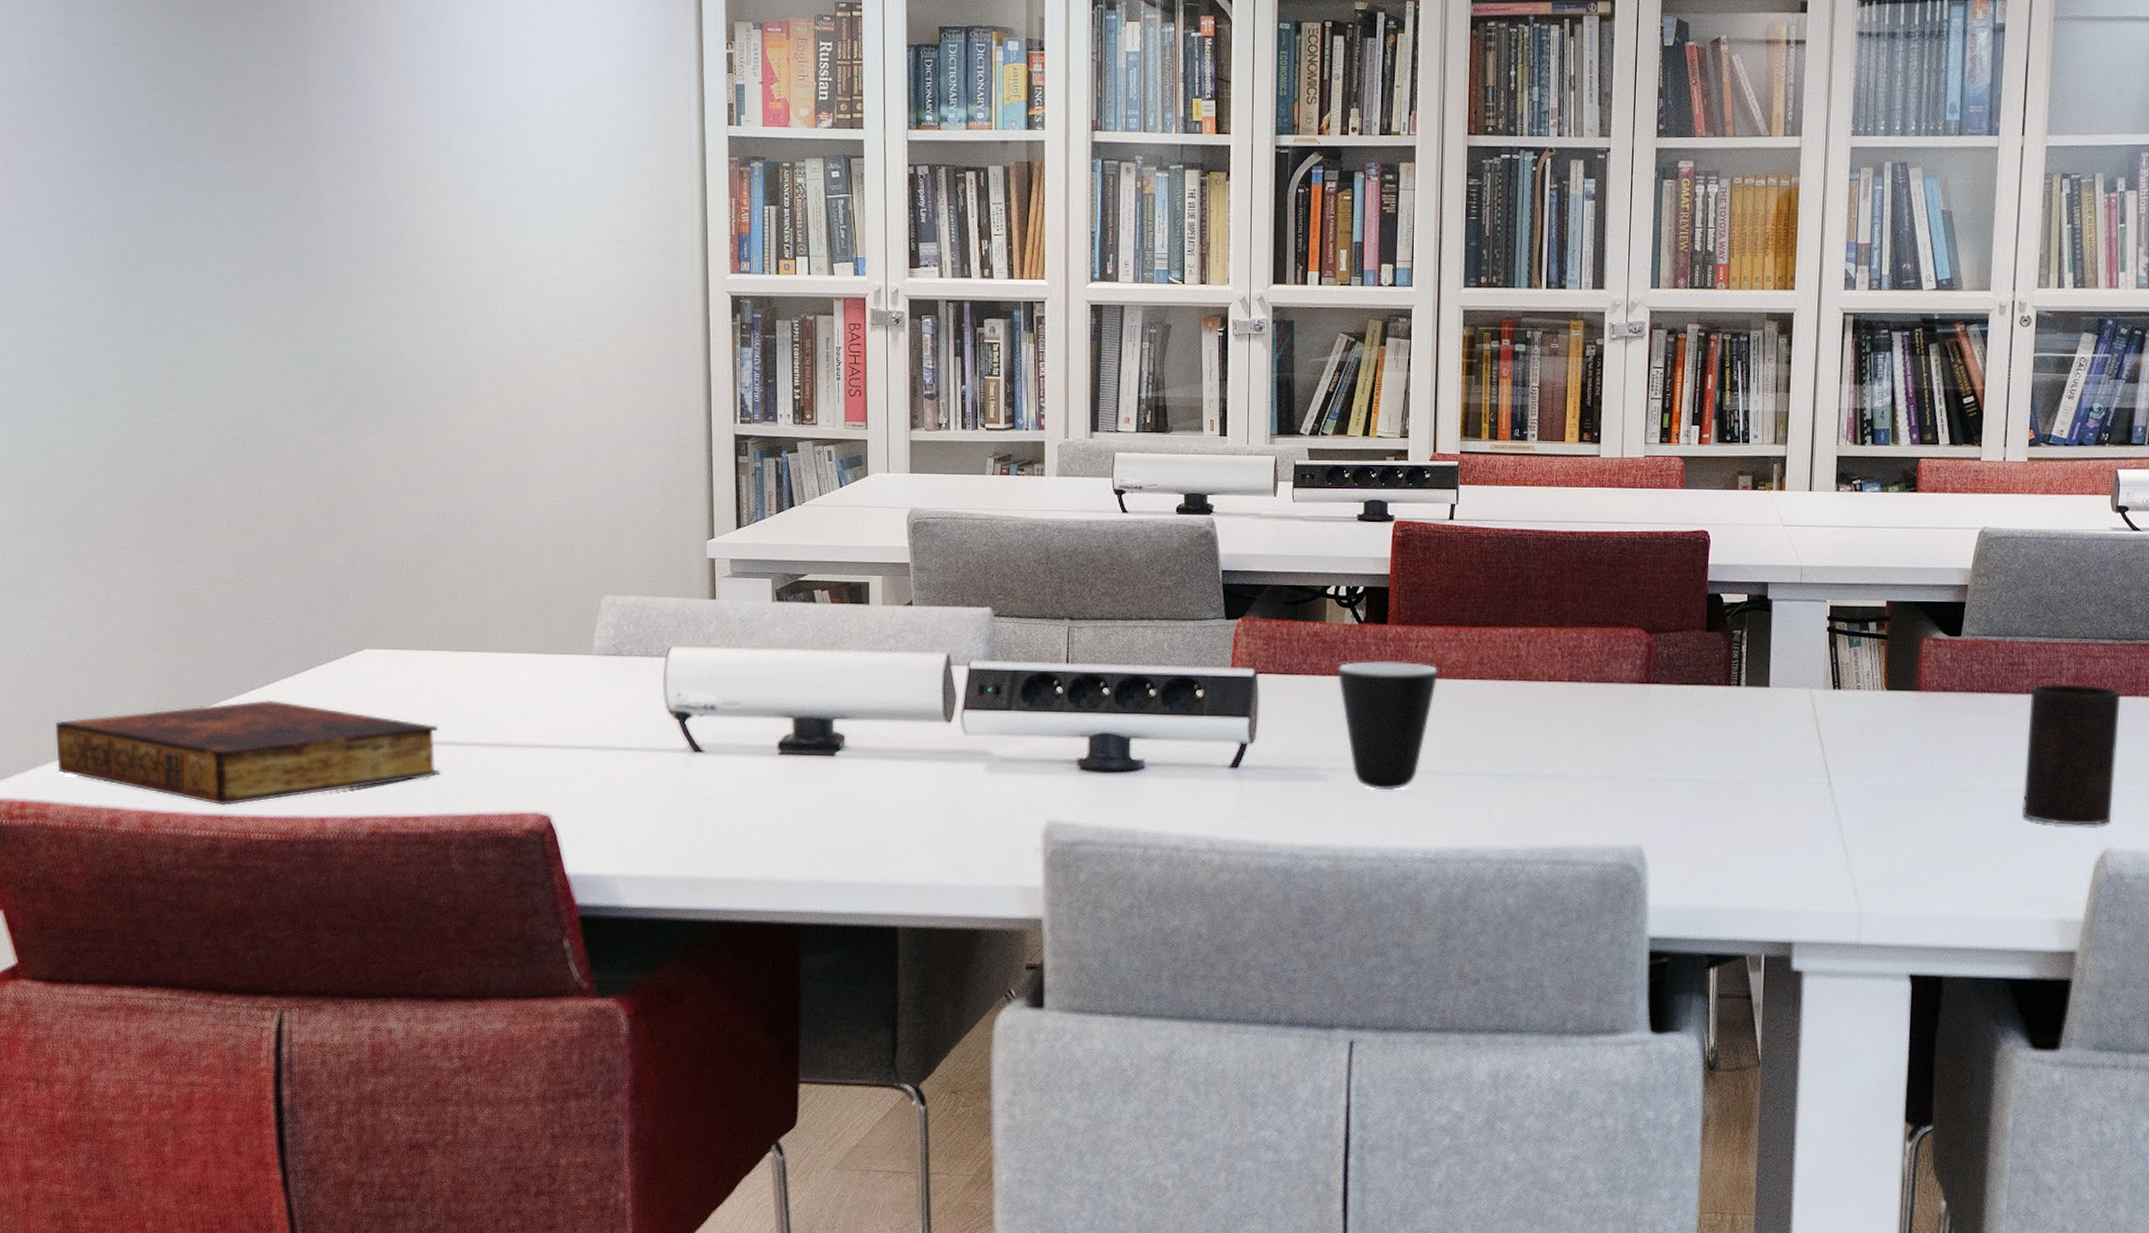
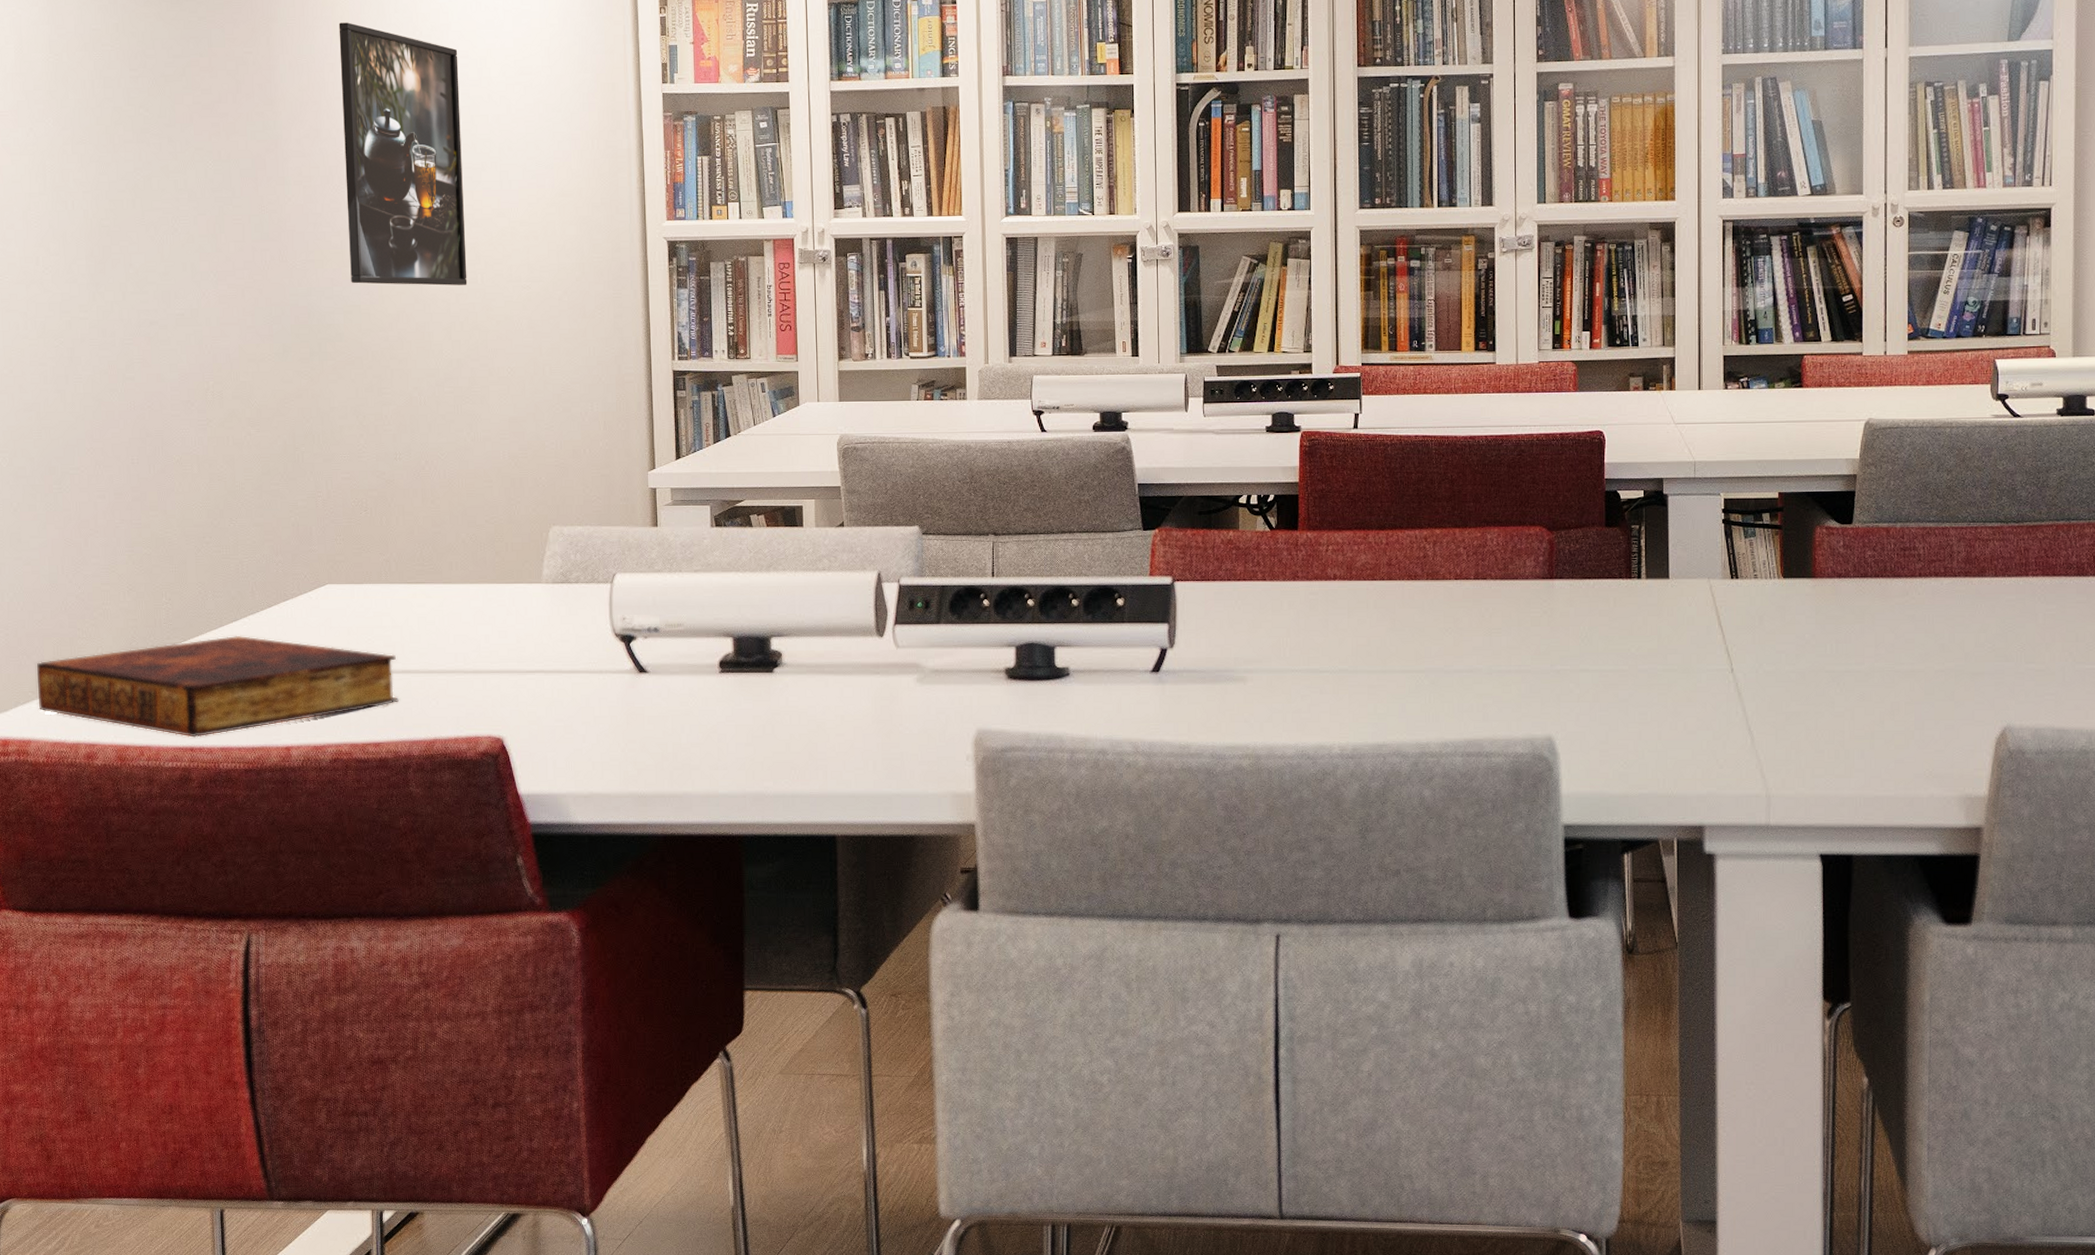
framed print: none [380,46,517,335] -> present [338,22,467,286]
mug: present [1337,661,1438,791] -> none [1252,565,1348,690]
cup: present [2022,683,2120,826] -> none [1922,567,2012,704]

